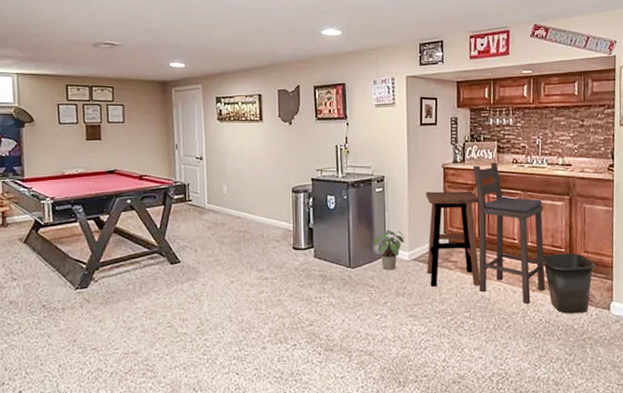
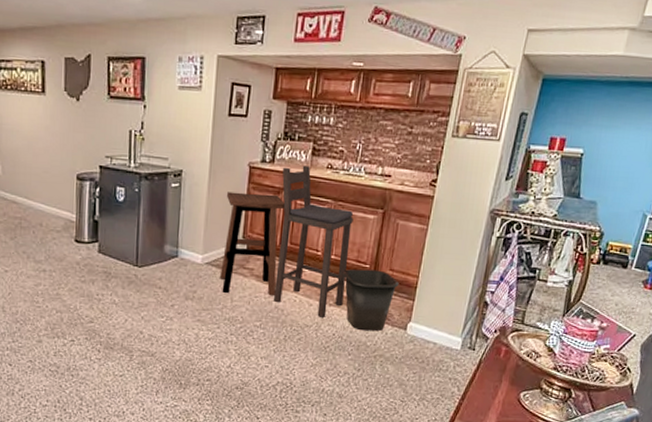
potted plant: present [372,230,405,271] -> none [163,230,200,273]

